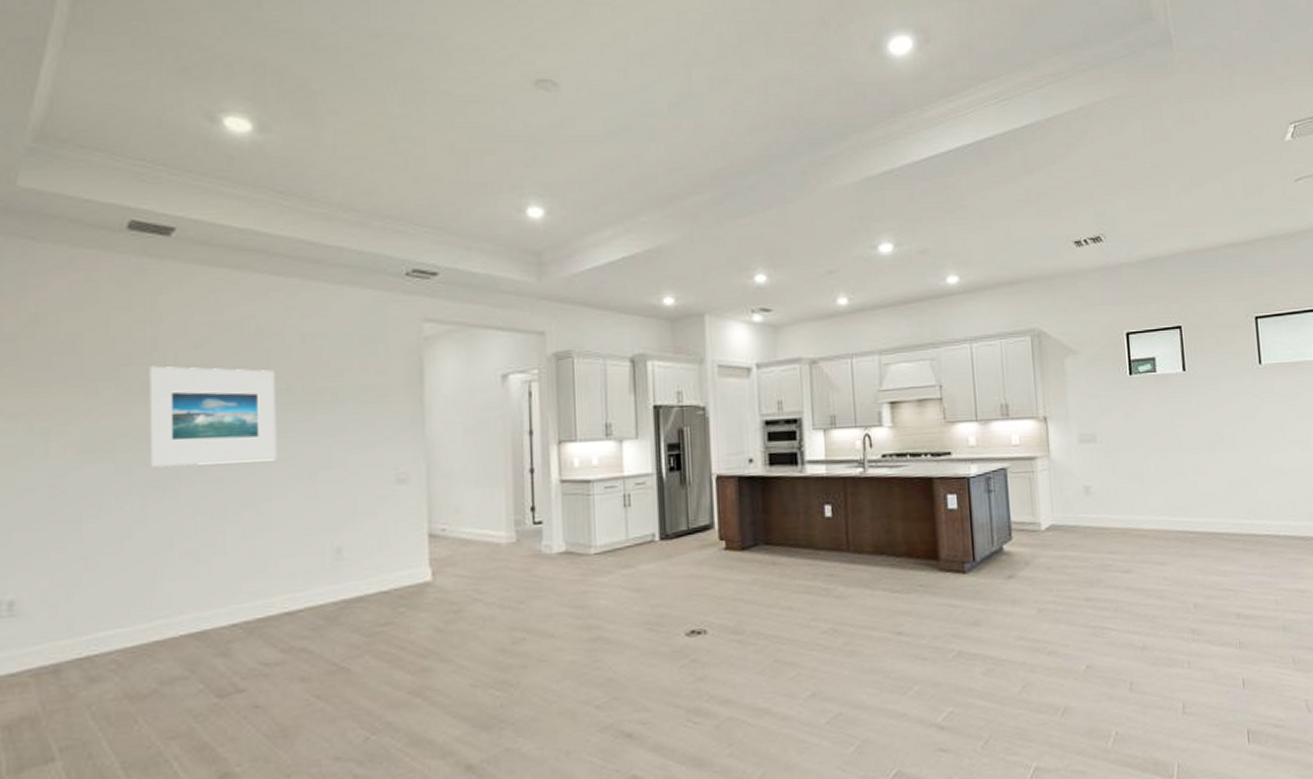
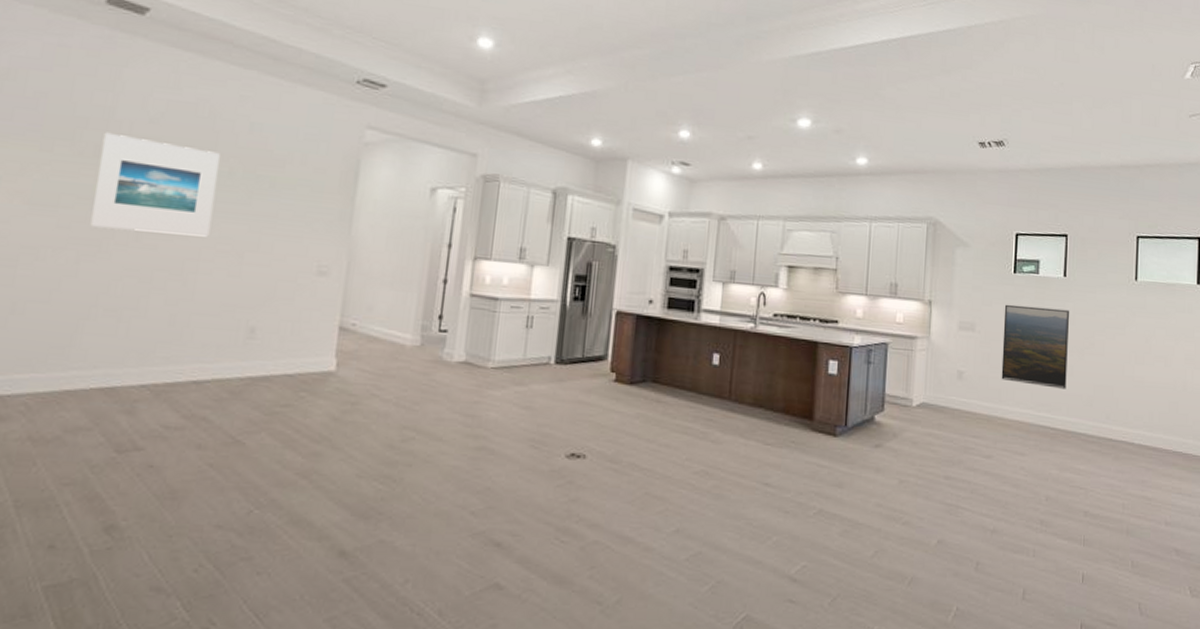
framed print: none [1124,405,1201,490] -> present [1001,304,1070,389]

